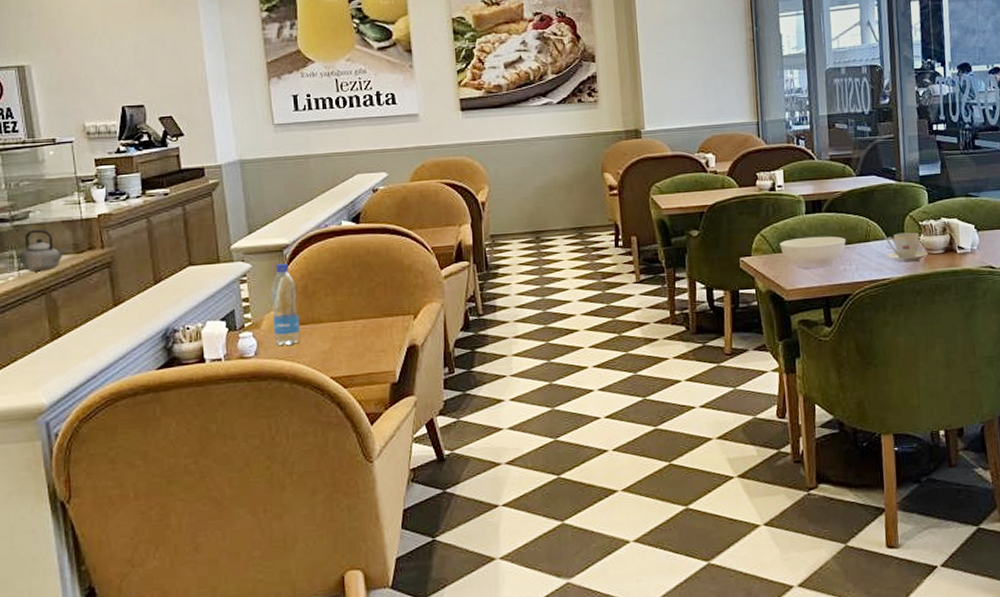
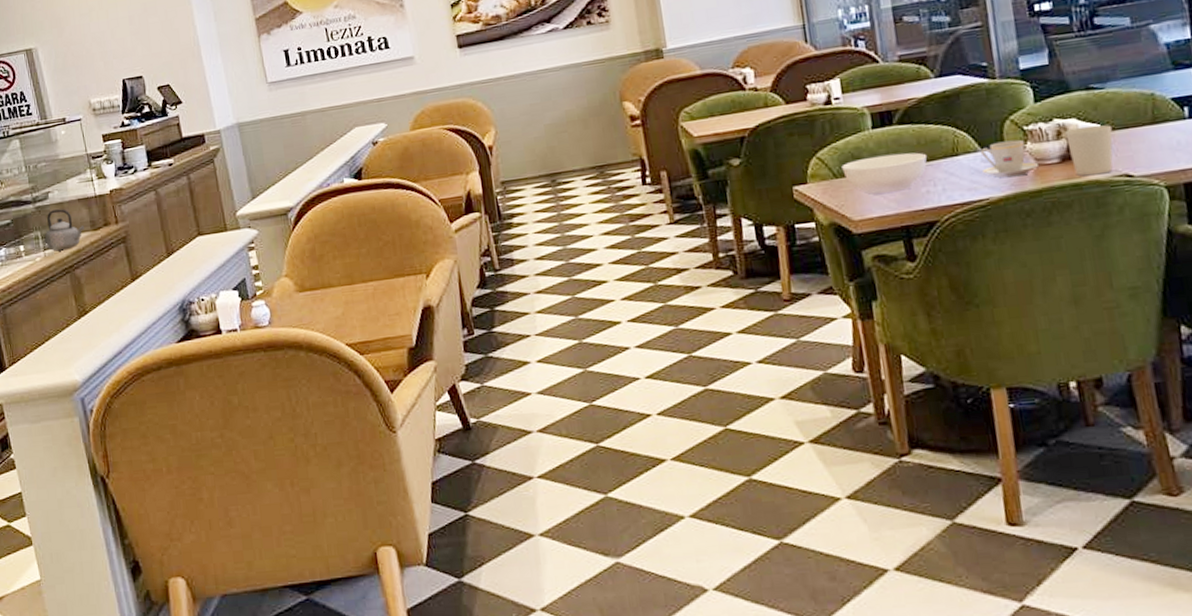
bottle: present [270,263,301,347] -> none [278,226,313,314]
dixie cup: none [949,225,983,265] -> present [1065,125,1113,176]

